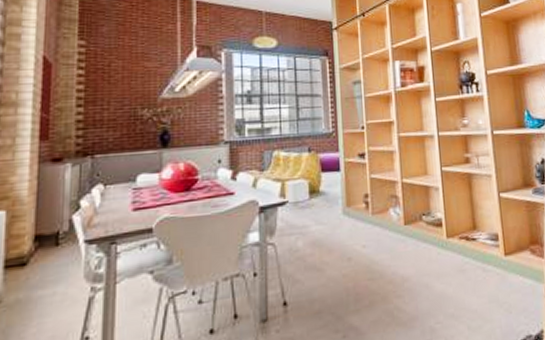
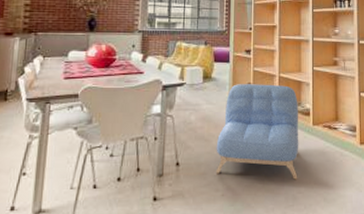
armchair: none [331,192,435,310] -> present [215,84,299,180]

